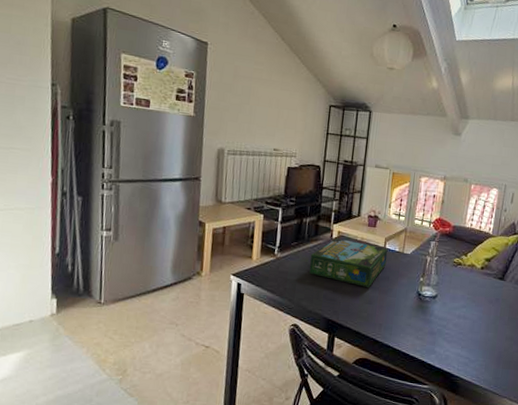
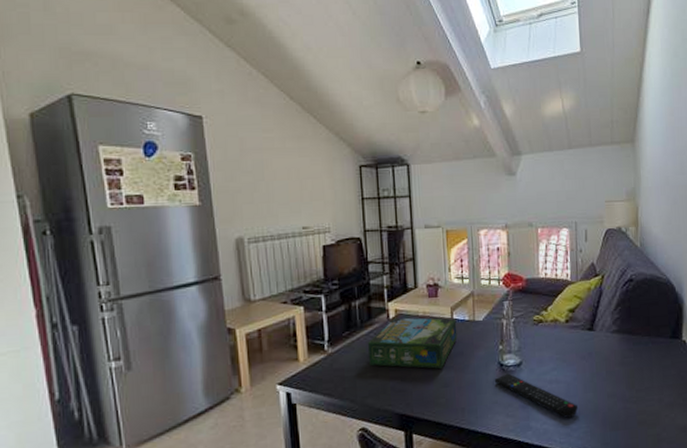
remote control: none [411,302,478,350] -> present [494,373,578,418]

